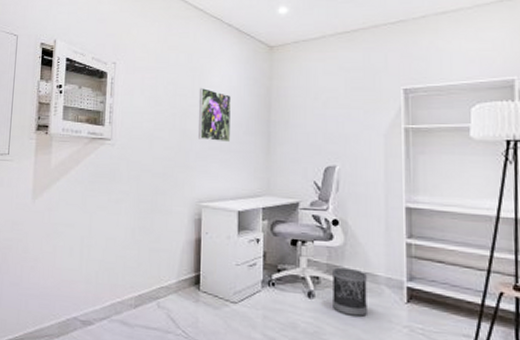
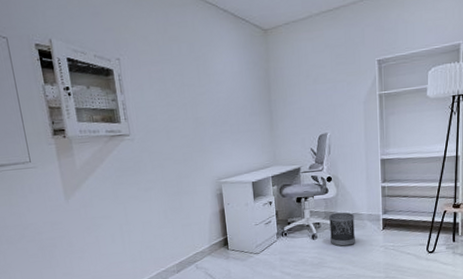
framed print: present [198,87,231,143] -> none [204,75,239,125]

